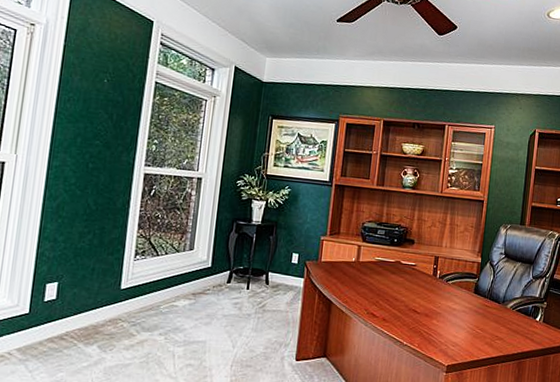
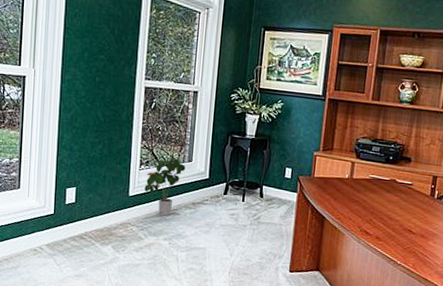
potted plant: none [138,246,187,309] -> present [144,157,186,216]

